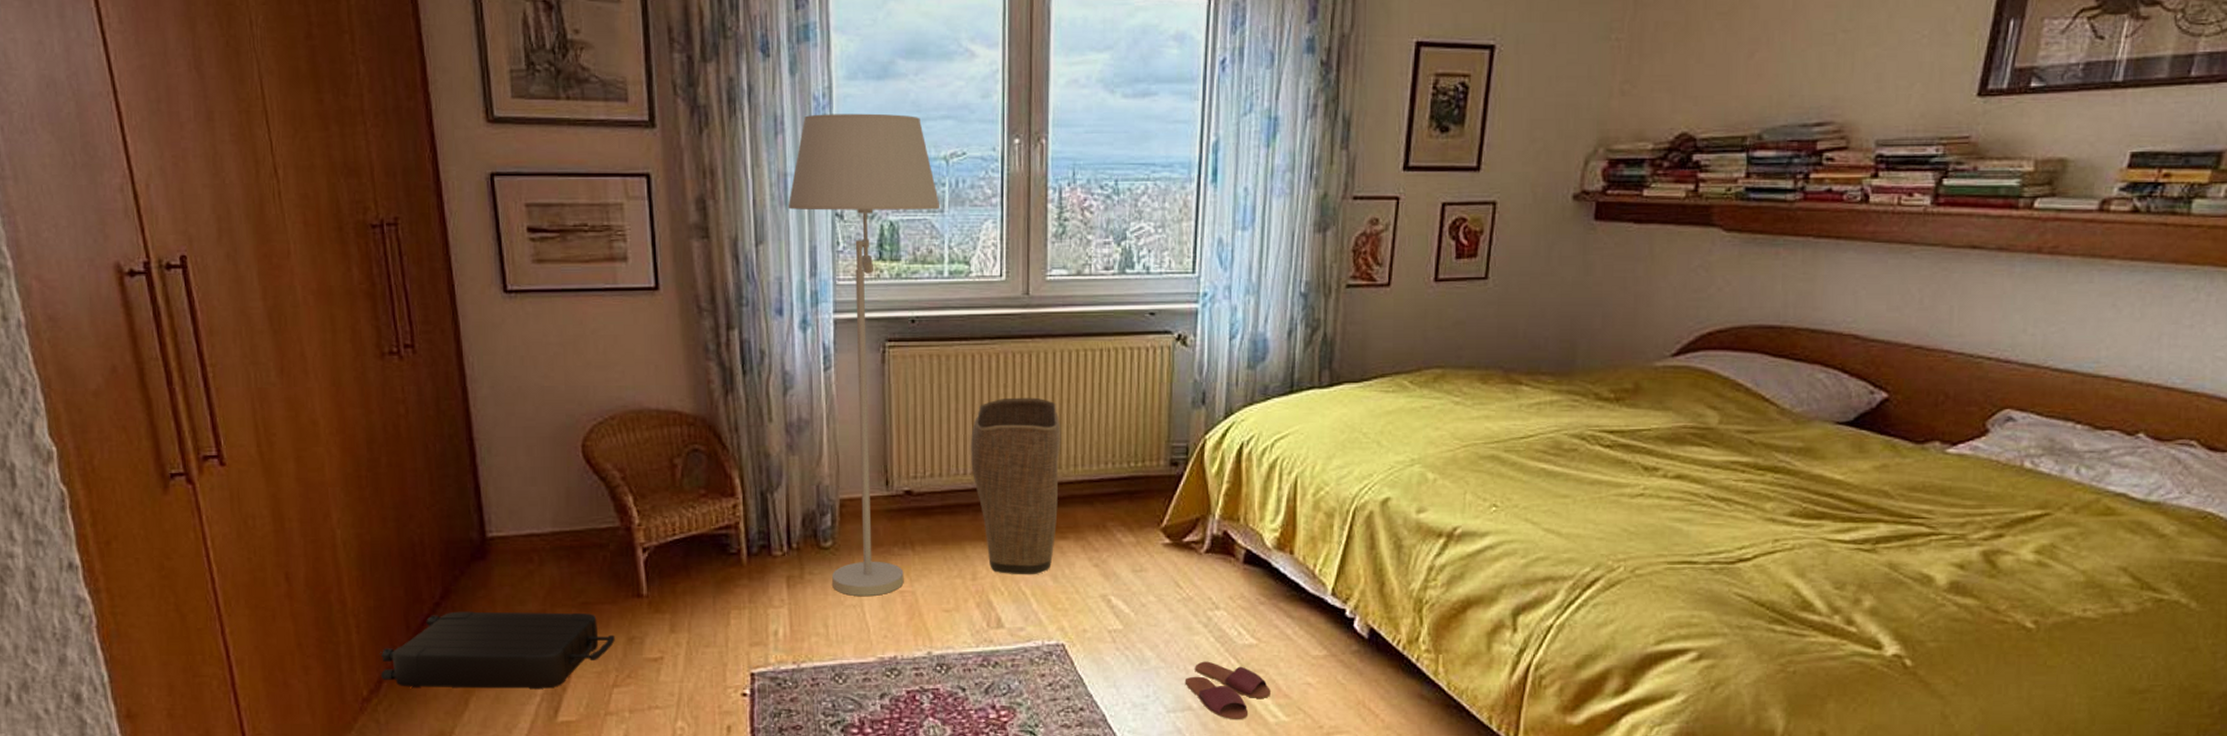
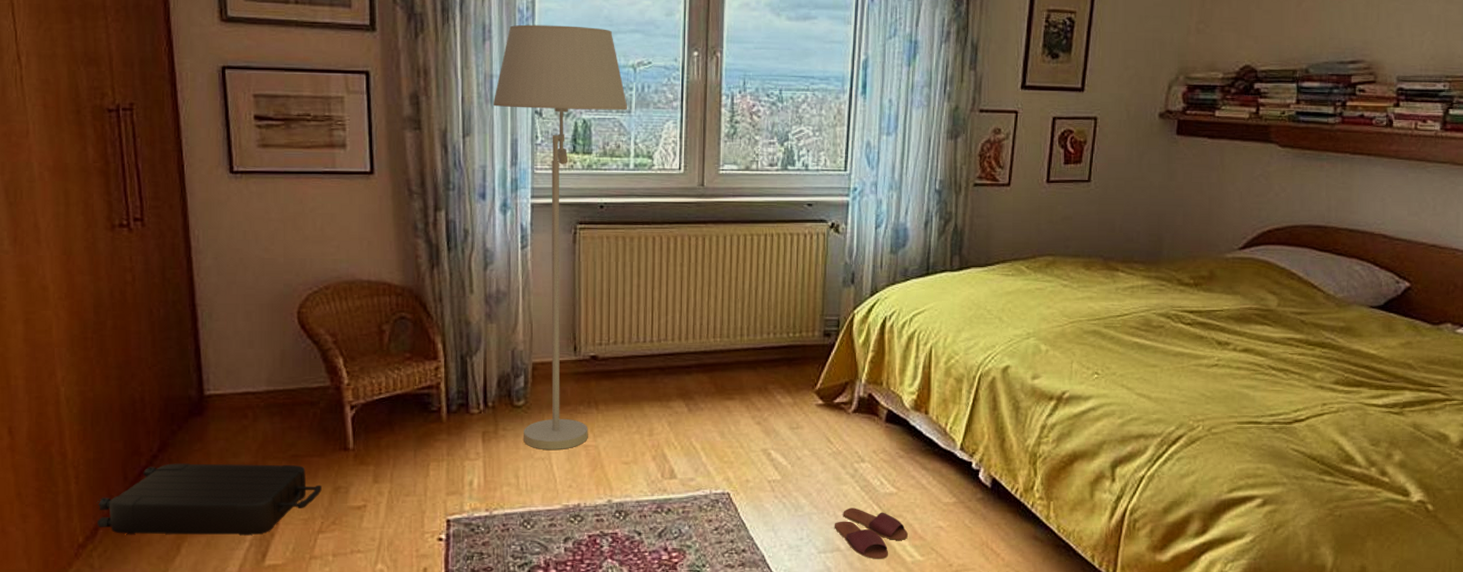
laundry basket: present [970,397,1061,575] -> none [649,275,730,432]

